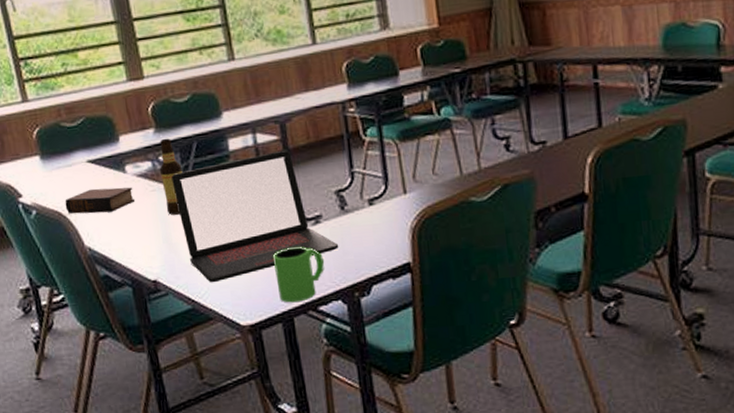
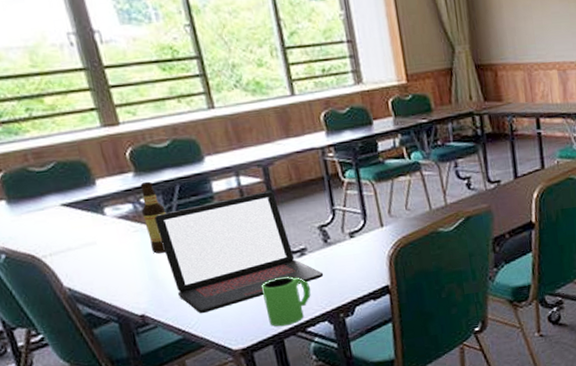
book: present [65,187,135,214] -> none [38,228,116,257]

